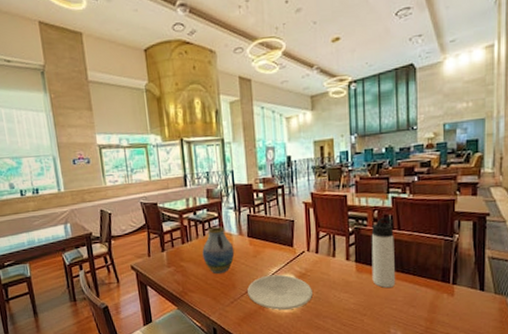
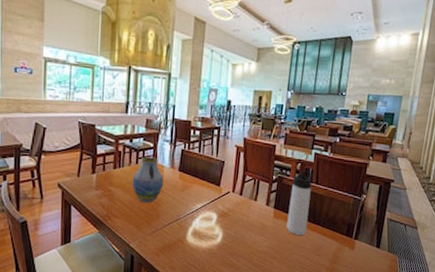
plate: present [247,274,312,310] -> none [170,210,231,245]

